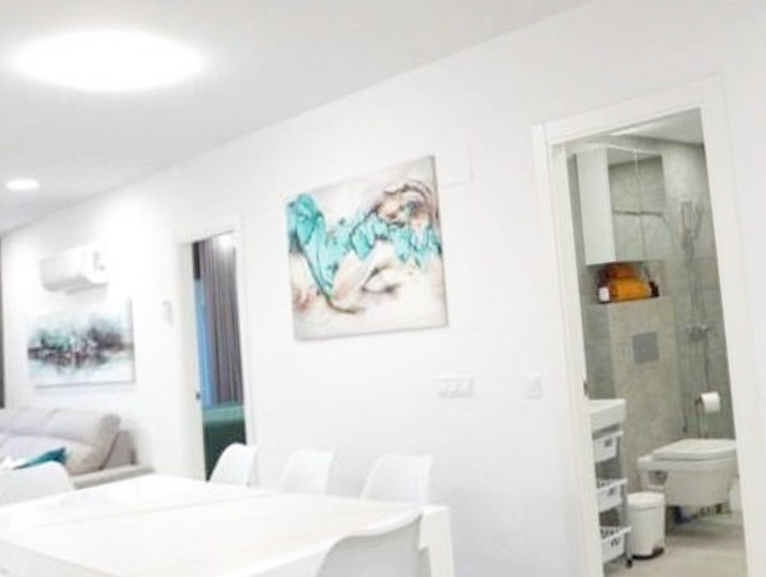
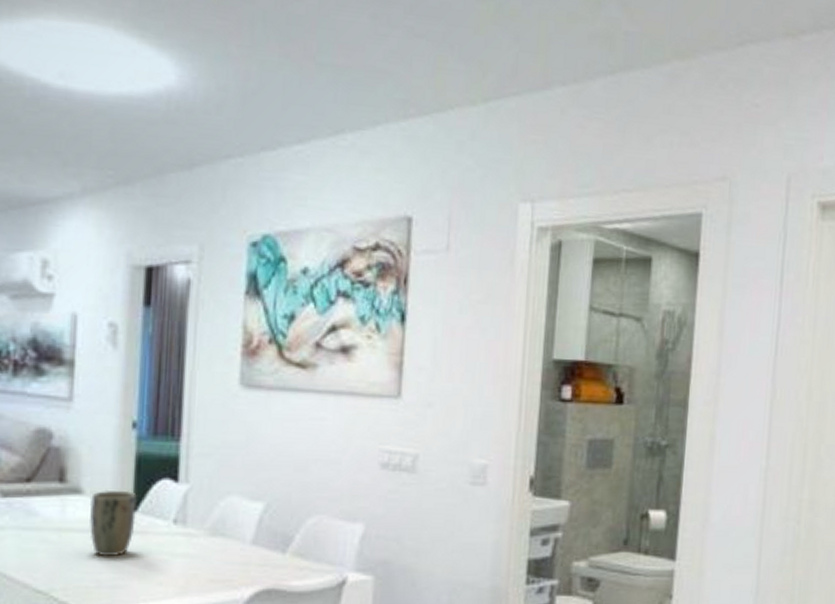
plant pot: none [164,461,210,533] -> present [90,489,137,557]

